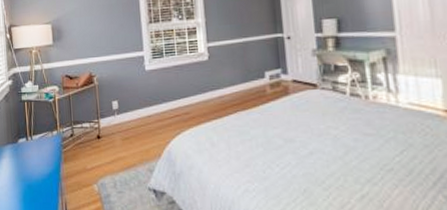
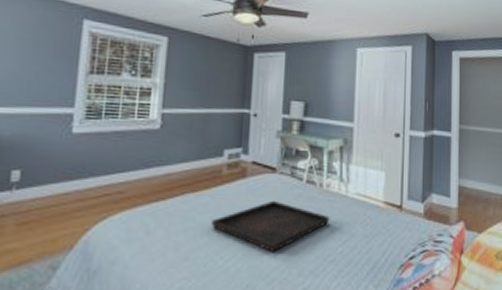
serving tray: none [263,114,382,161] -> present [211,200,330,252]

